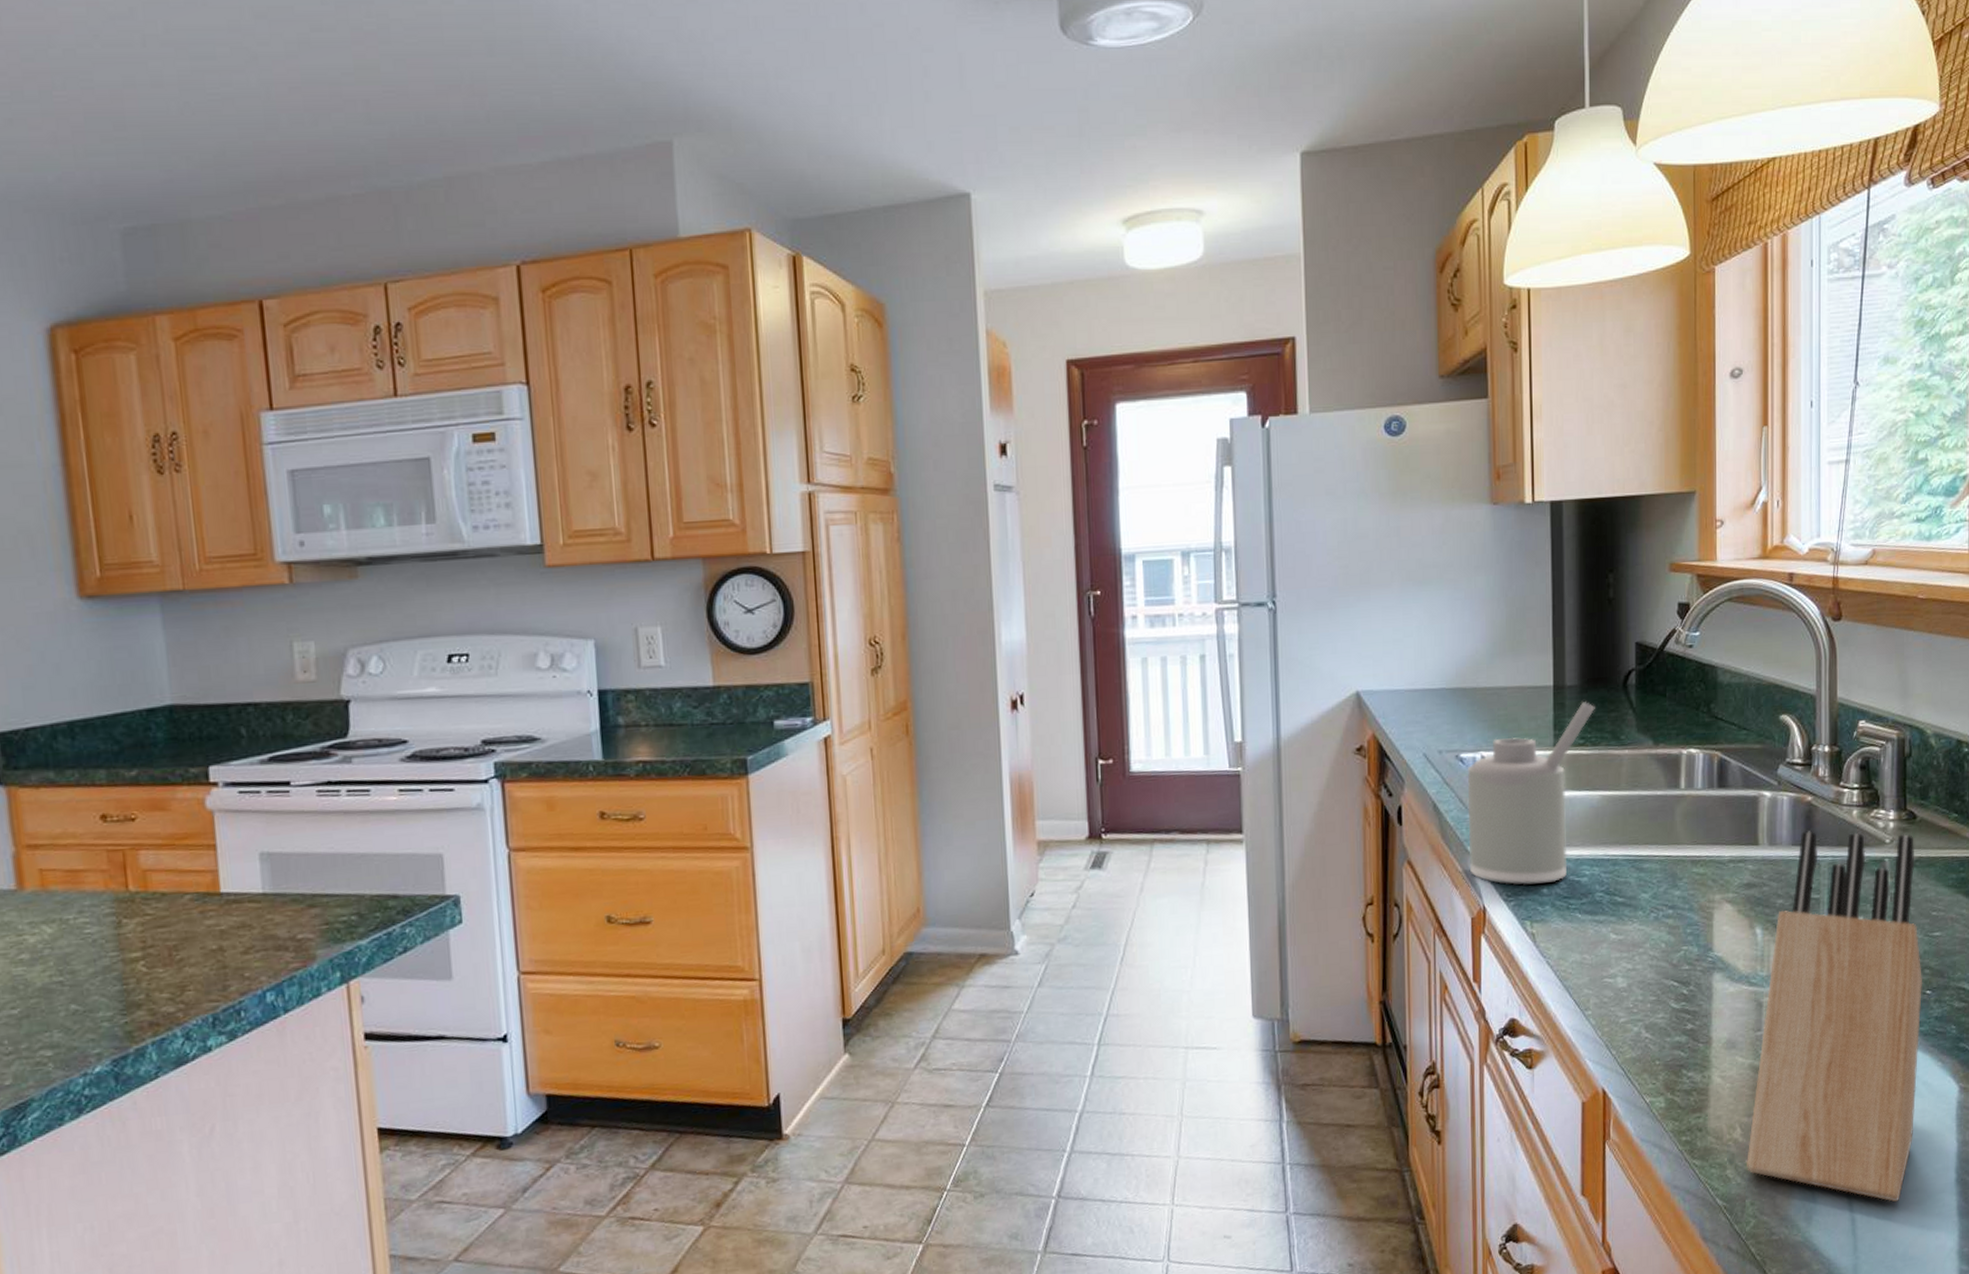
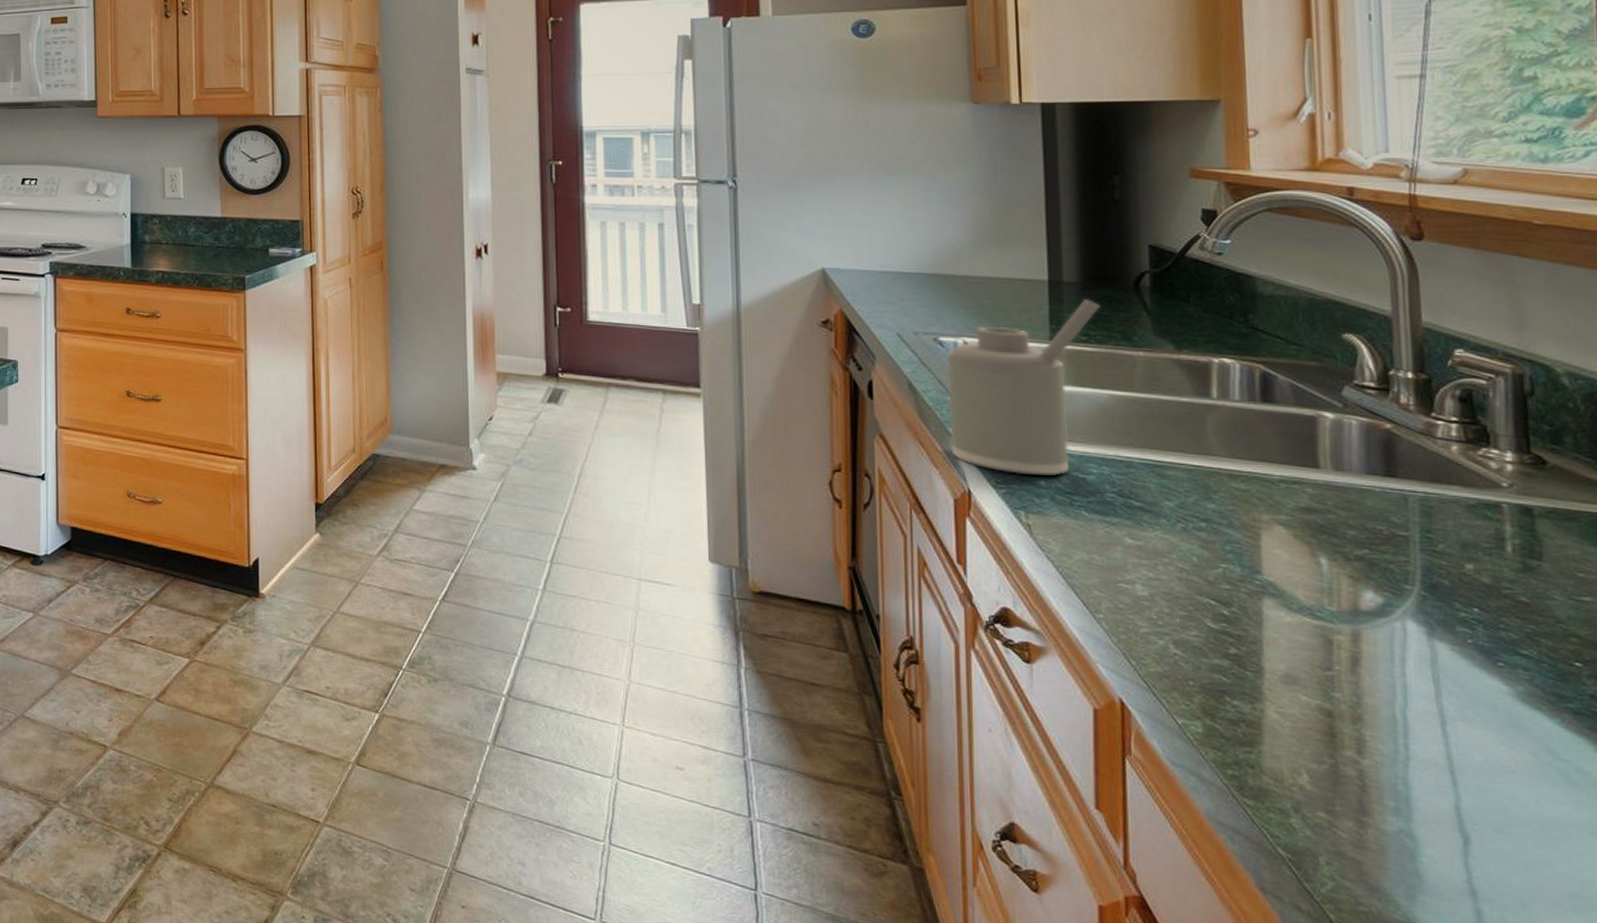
knife block: present [1745,831,1923,1203] -> none [1317,461,1569,904]

